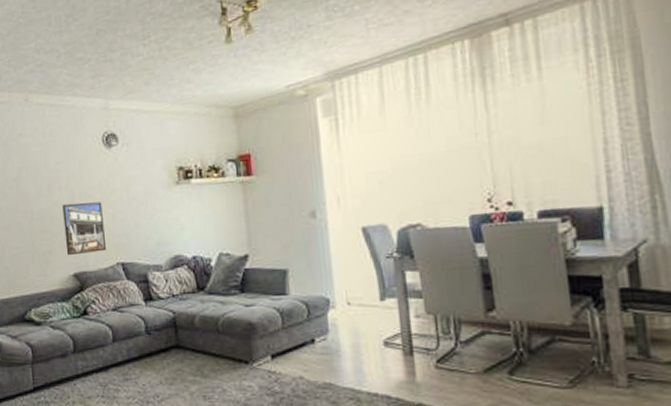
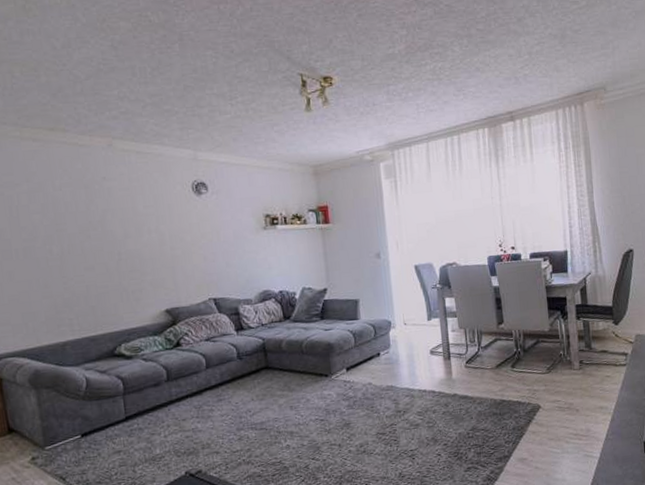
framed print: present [62,201,107,256] -> none [152,244,199,294]

